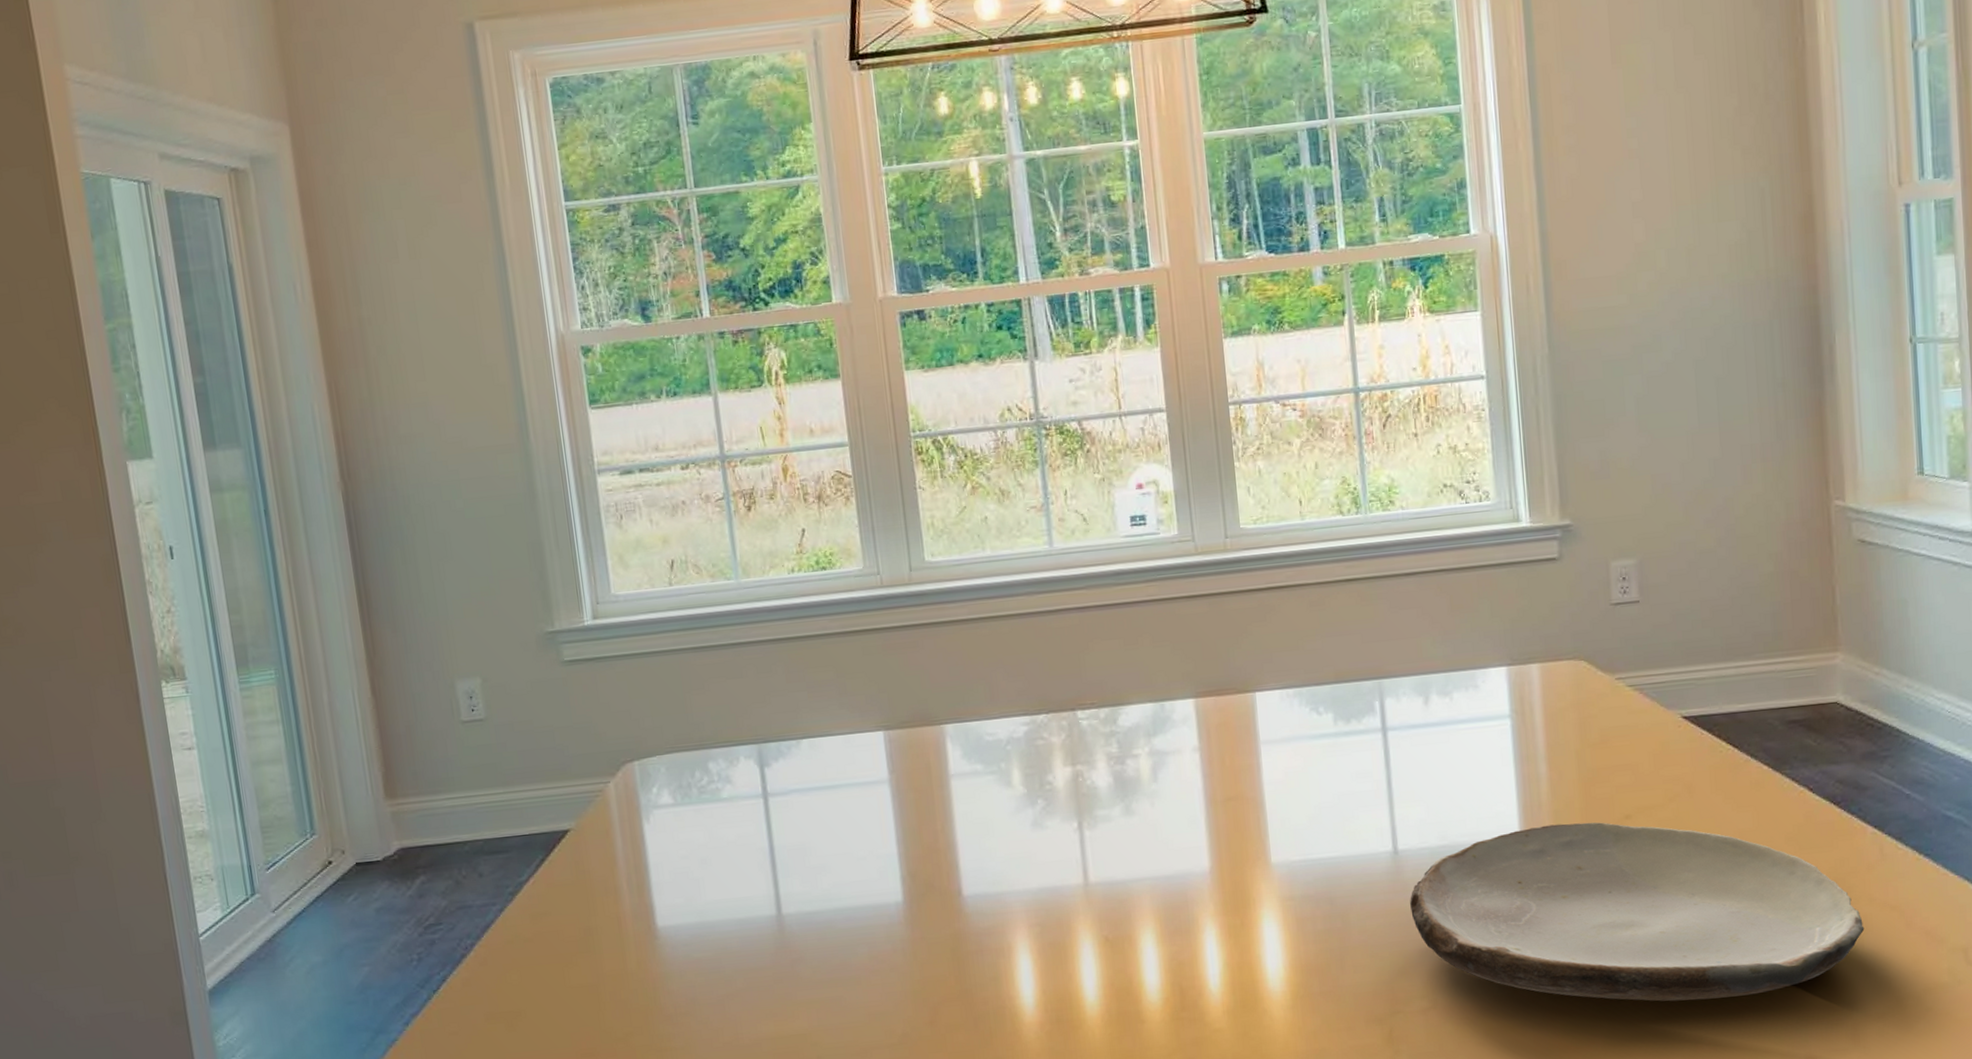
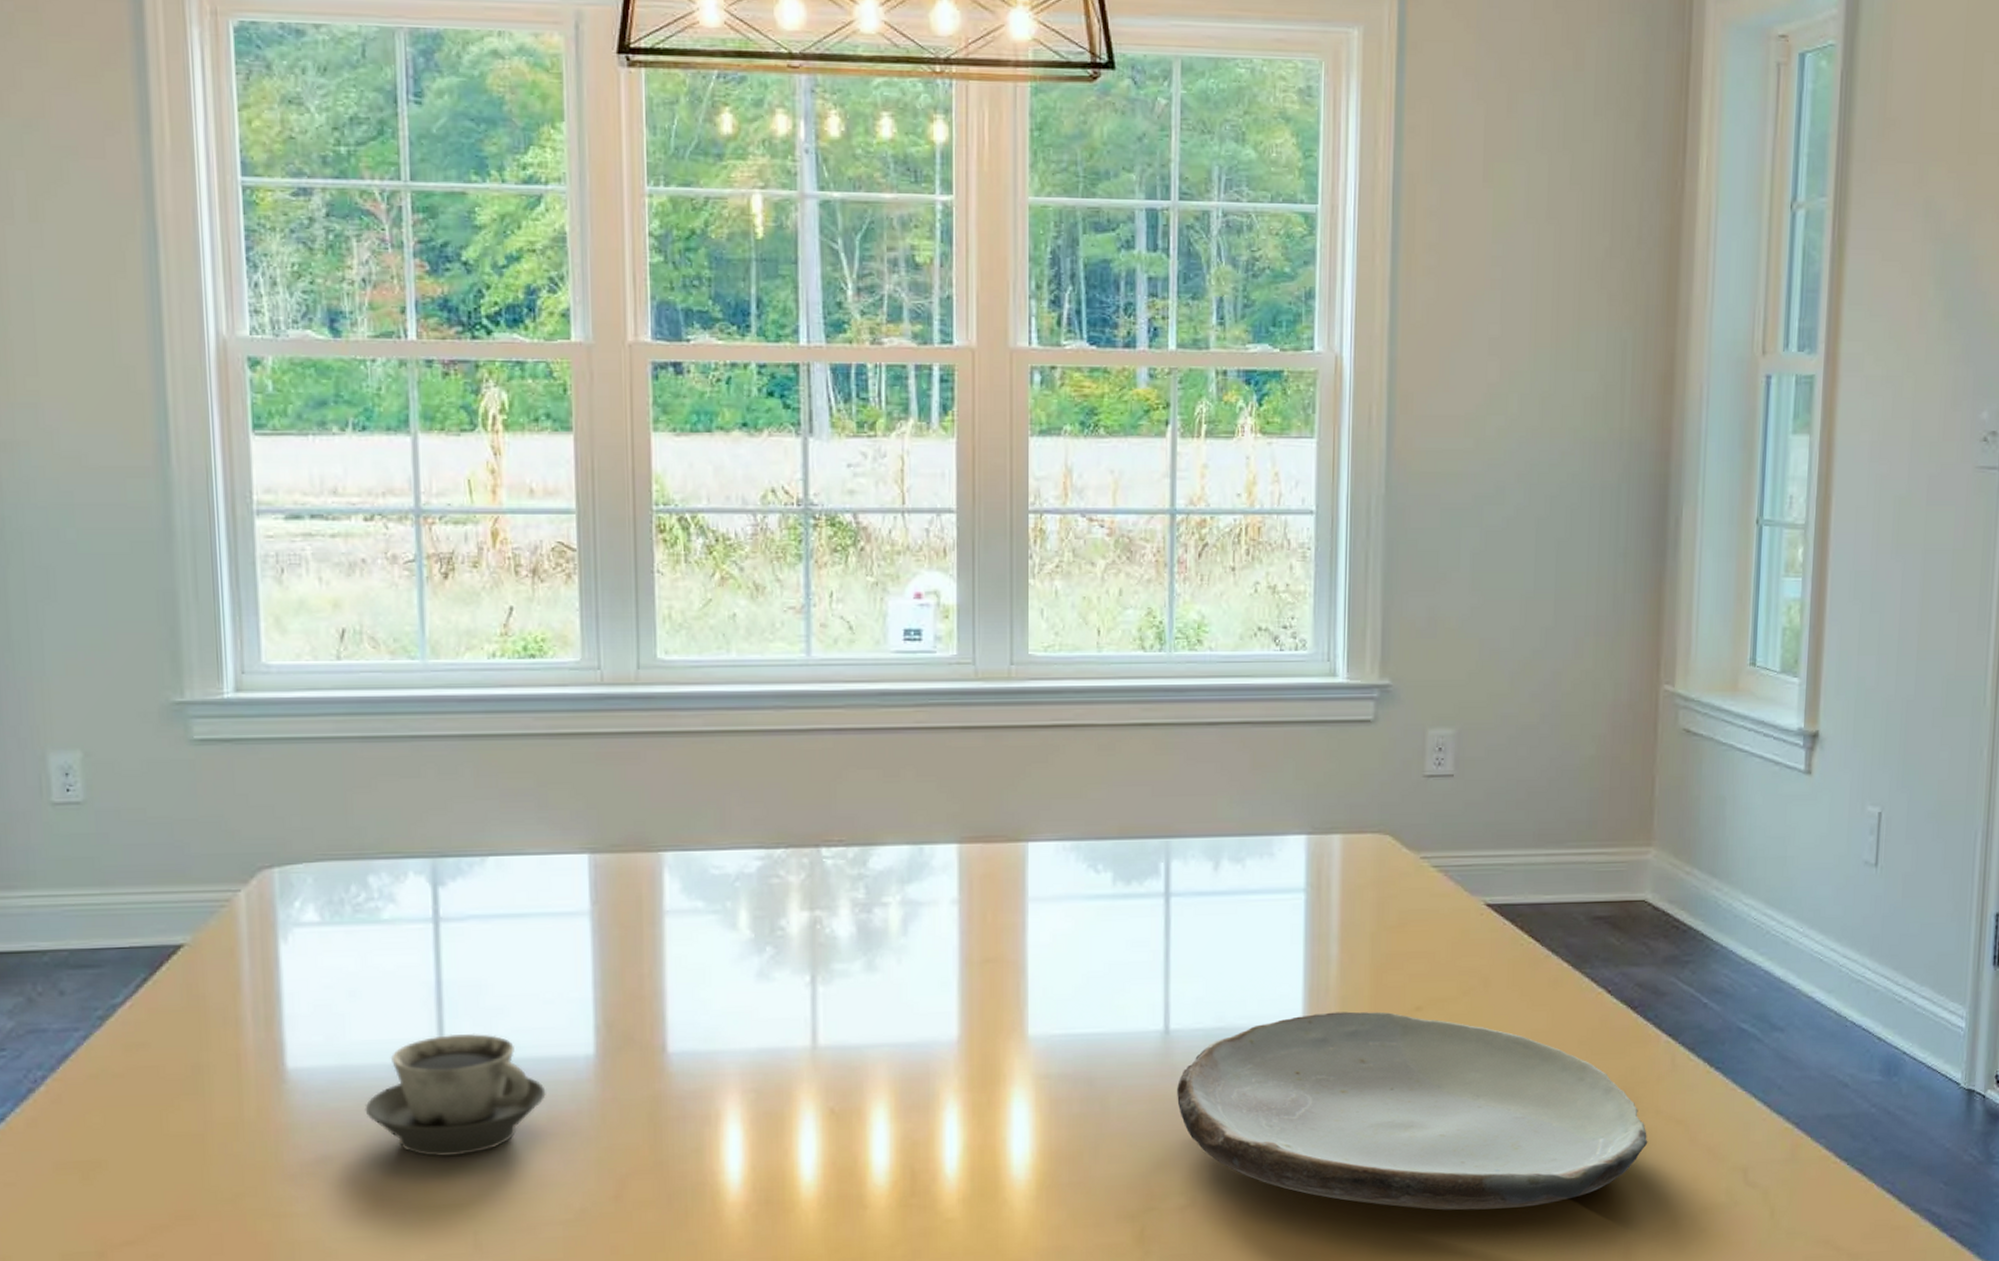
cup: none [721,888,866,995] -> present [364,1033,546,1157]

